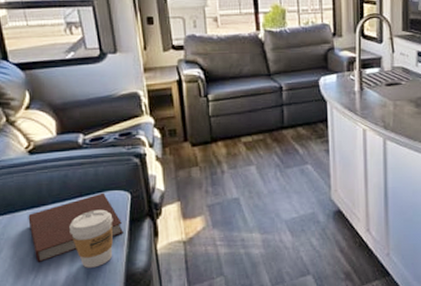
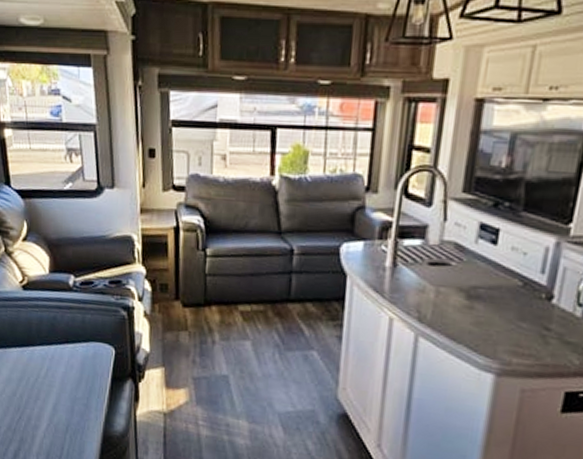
notebook: present [28,192,123,263] -> none [17,342,105,405]
coffee cup: present [69,209,113,268] -> none [54,359,96,421]

